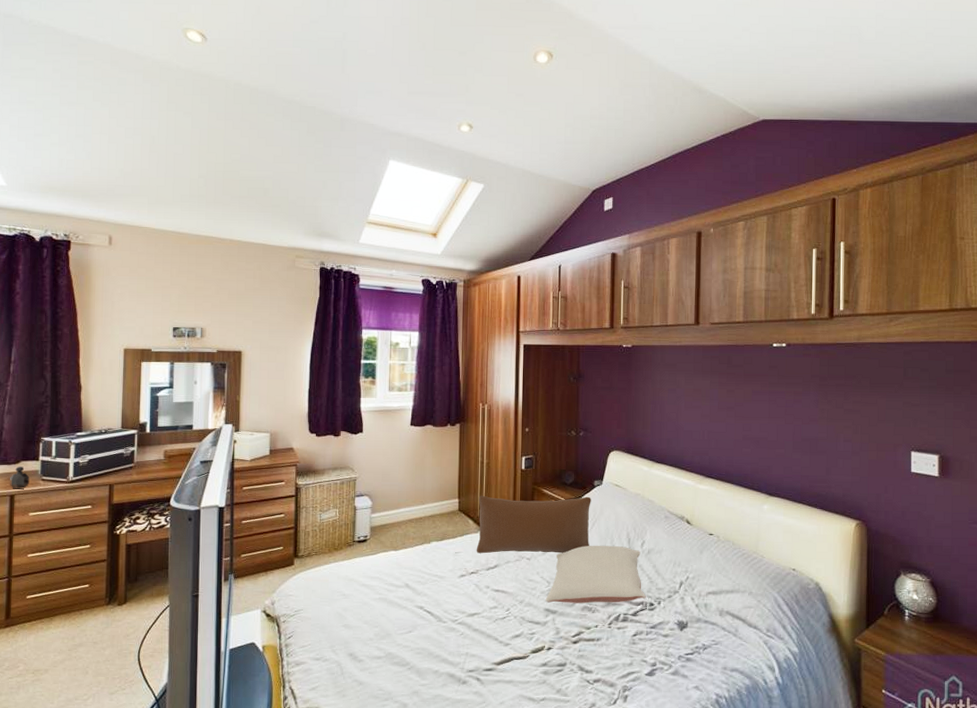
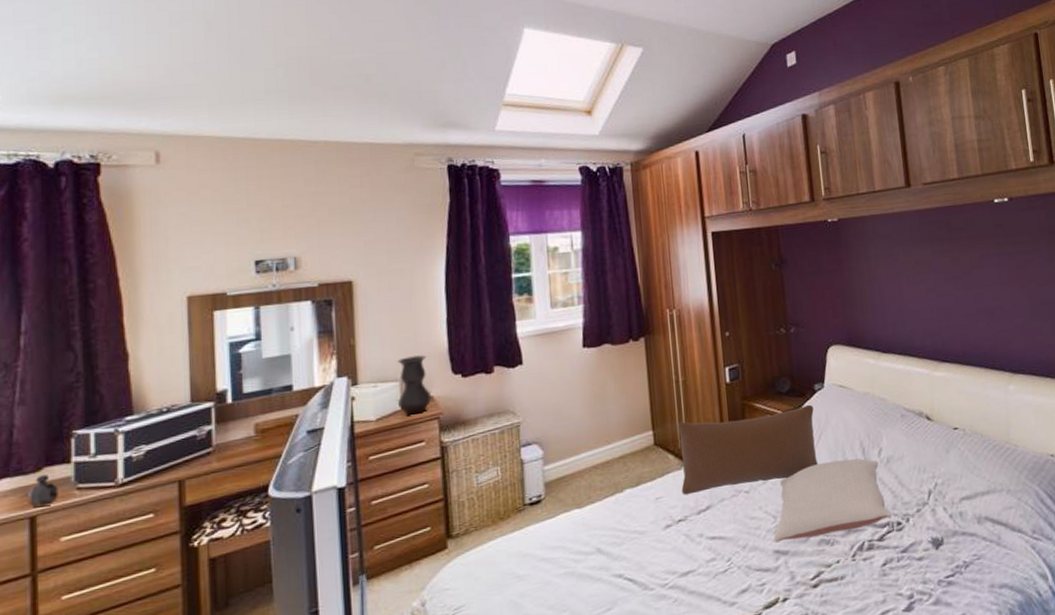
vase: none [267,415,293,461] -> present [397,355,432,416]

